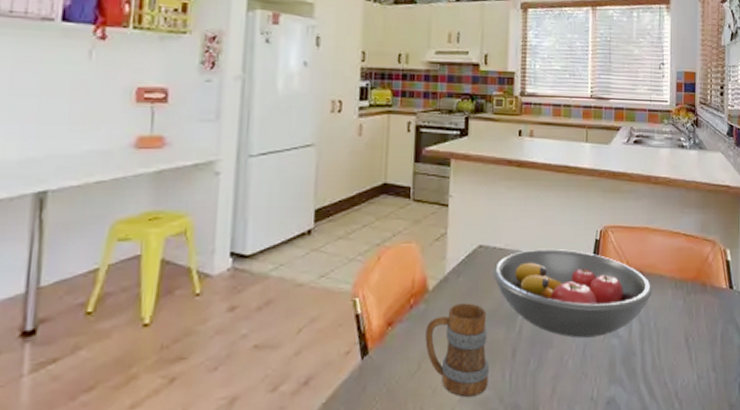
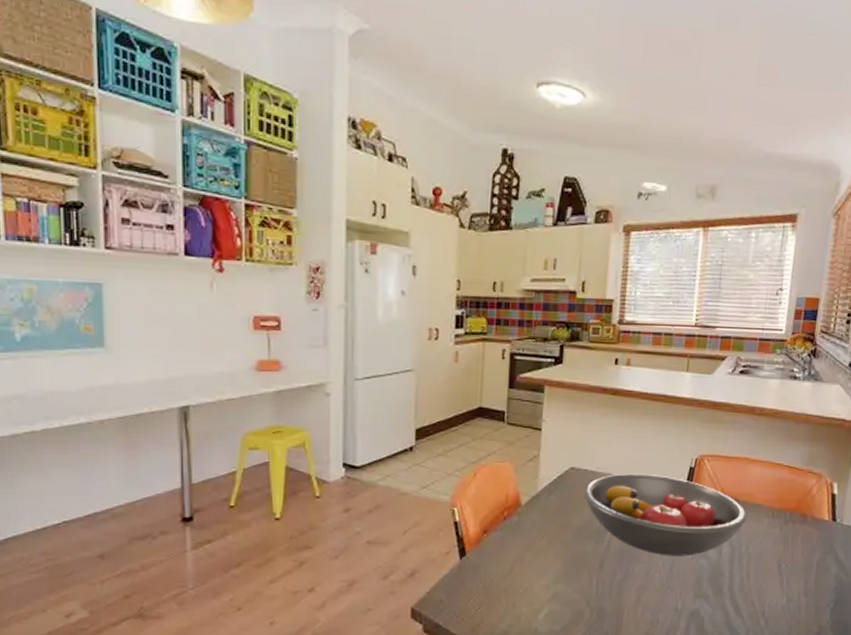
mug: present [425,303,489,397] -> none [517,518,577,598]

